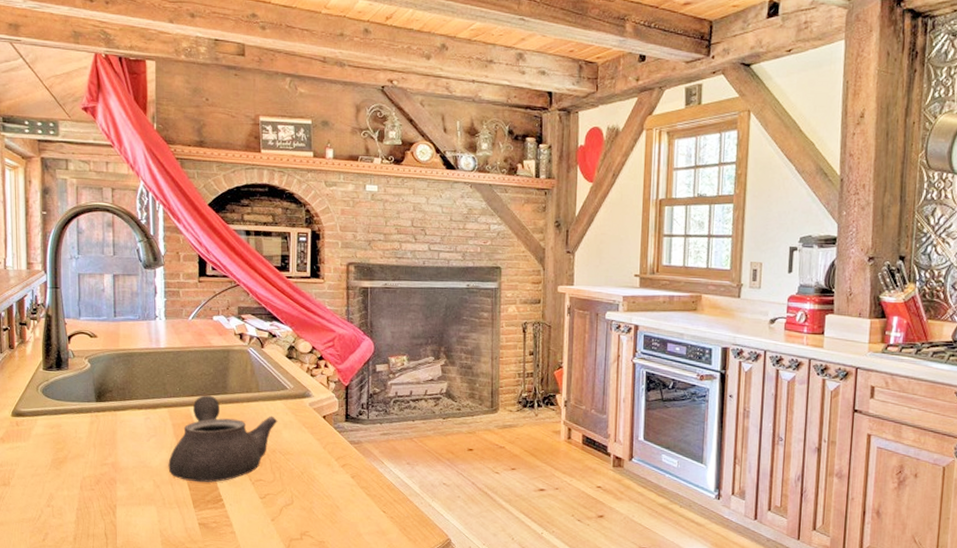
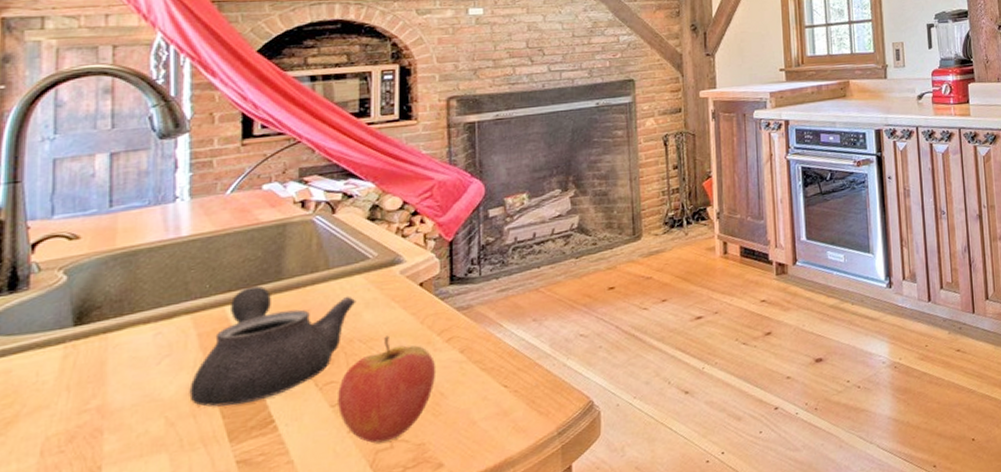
fruit: none [265,453,334,534] -> present [338,335,437,443]

